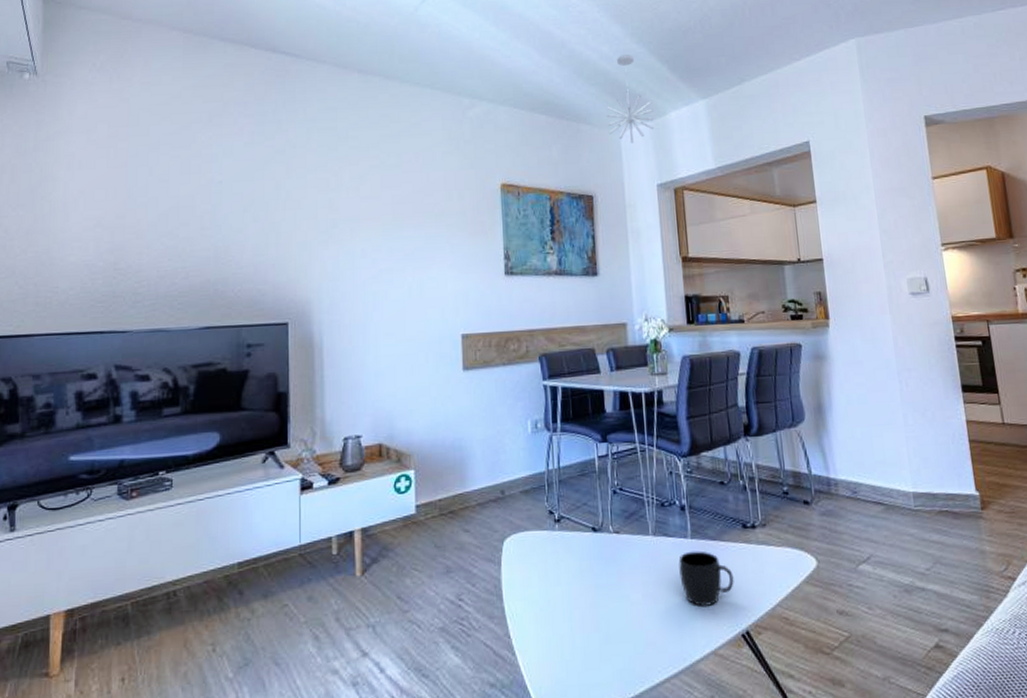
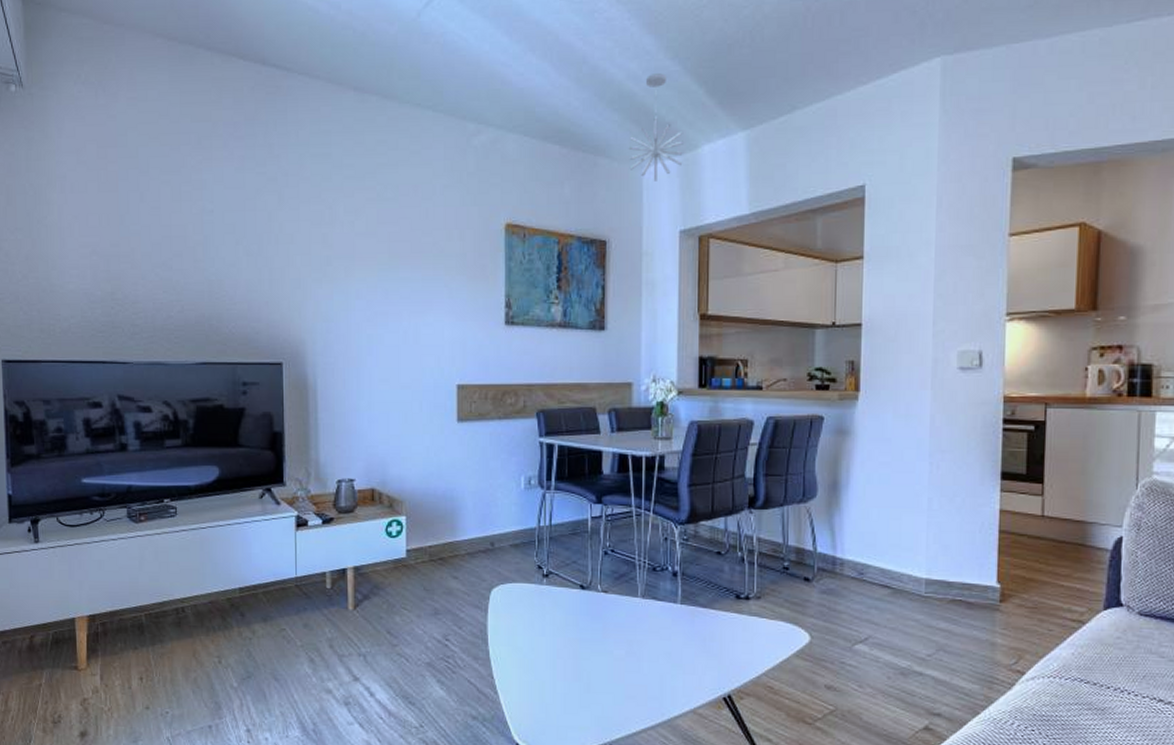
mug: present [678,550,734,606] -> none [665,616,721,668]

